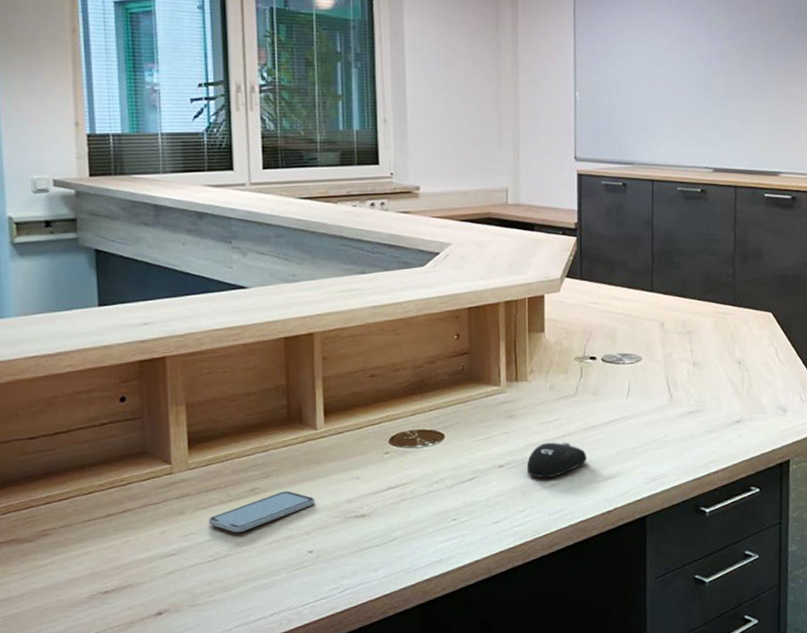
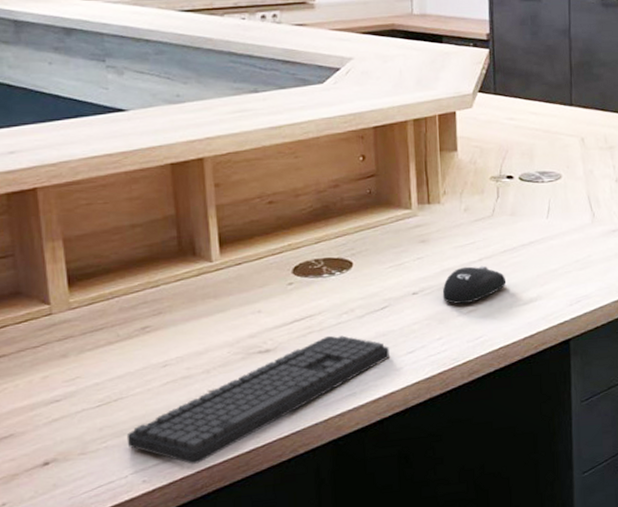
smartphone: present [208,491,315,533] -> none [95,328,214,375]
keyboard: none [232,503,475,621] -> present [126,335,389,464]

